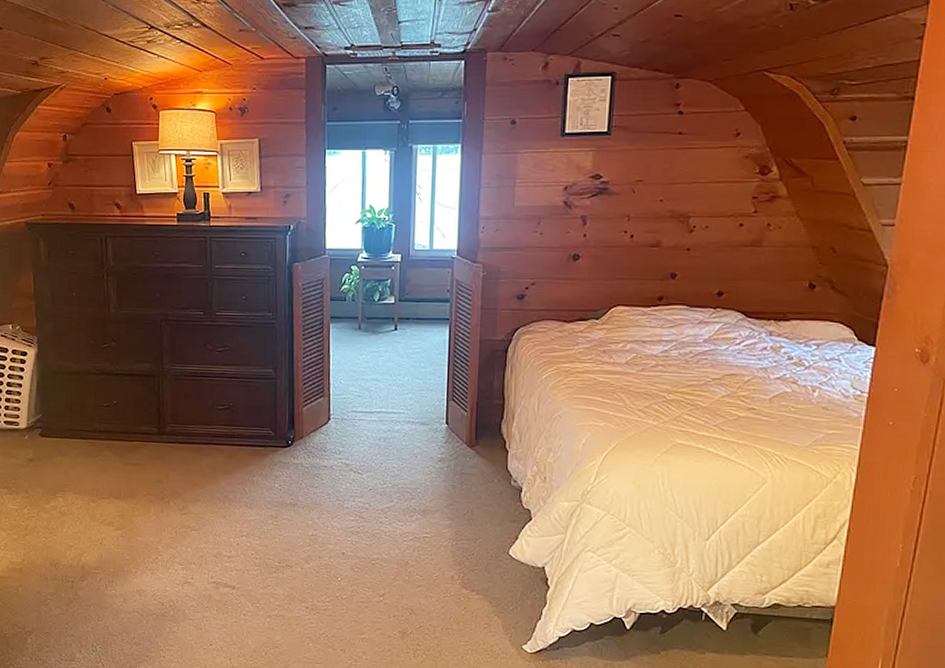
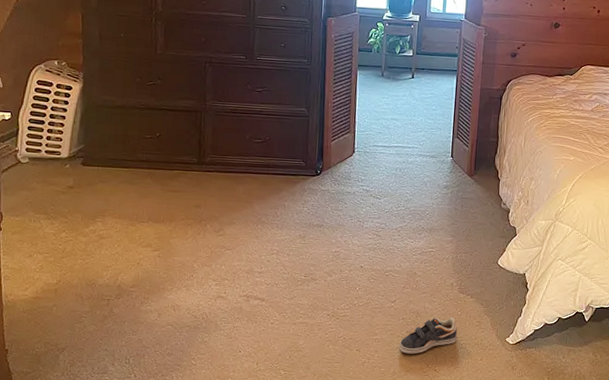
sneaker: none [390,615,461,659] -> present [399,317,457,354]

